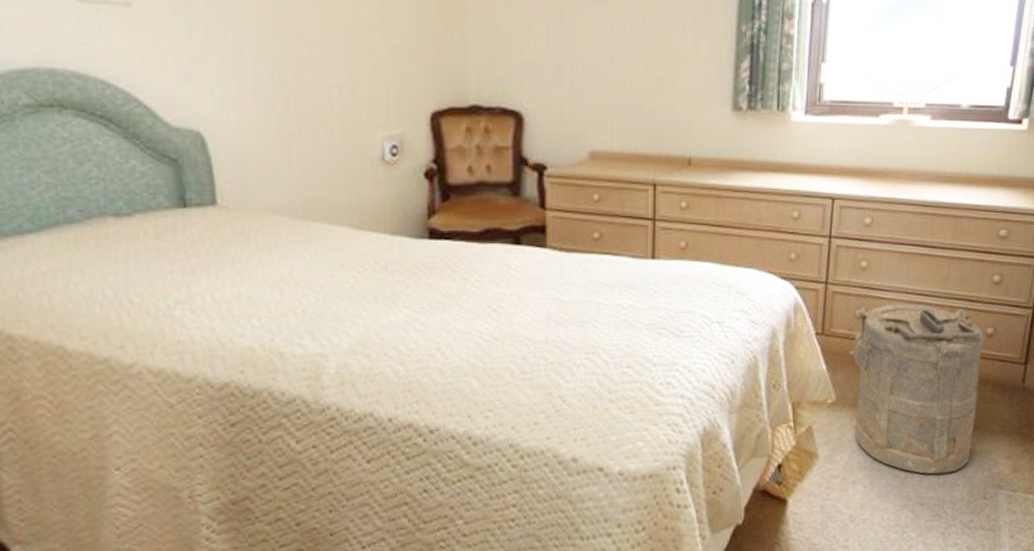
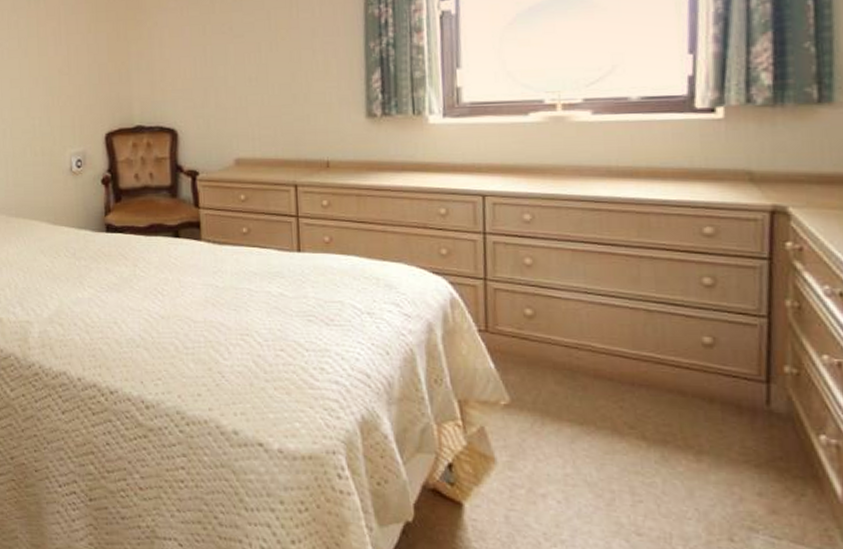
laundry hamper: present [849,303,984,475] -> none [521,304,703,502]

